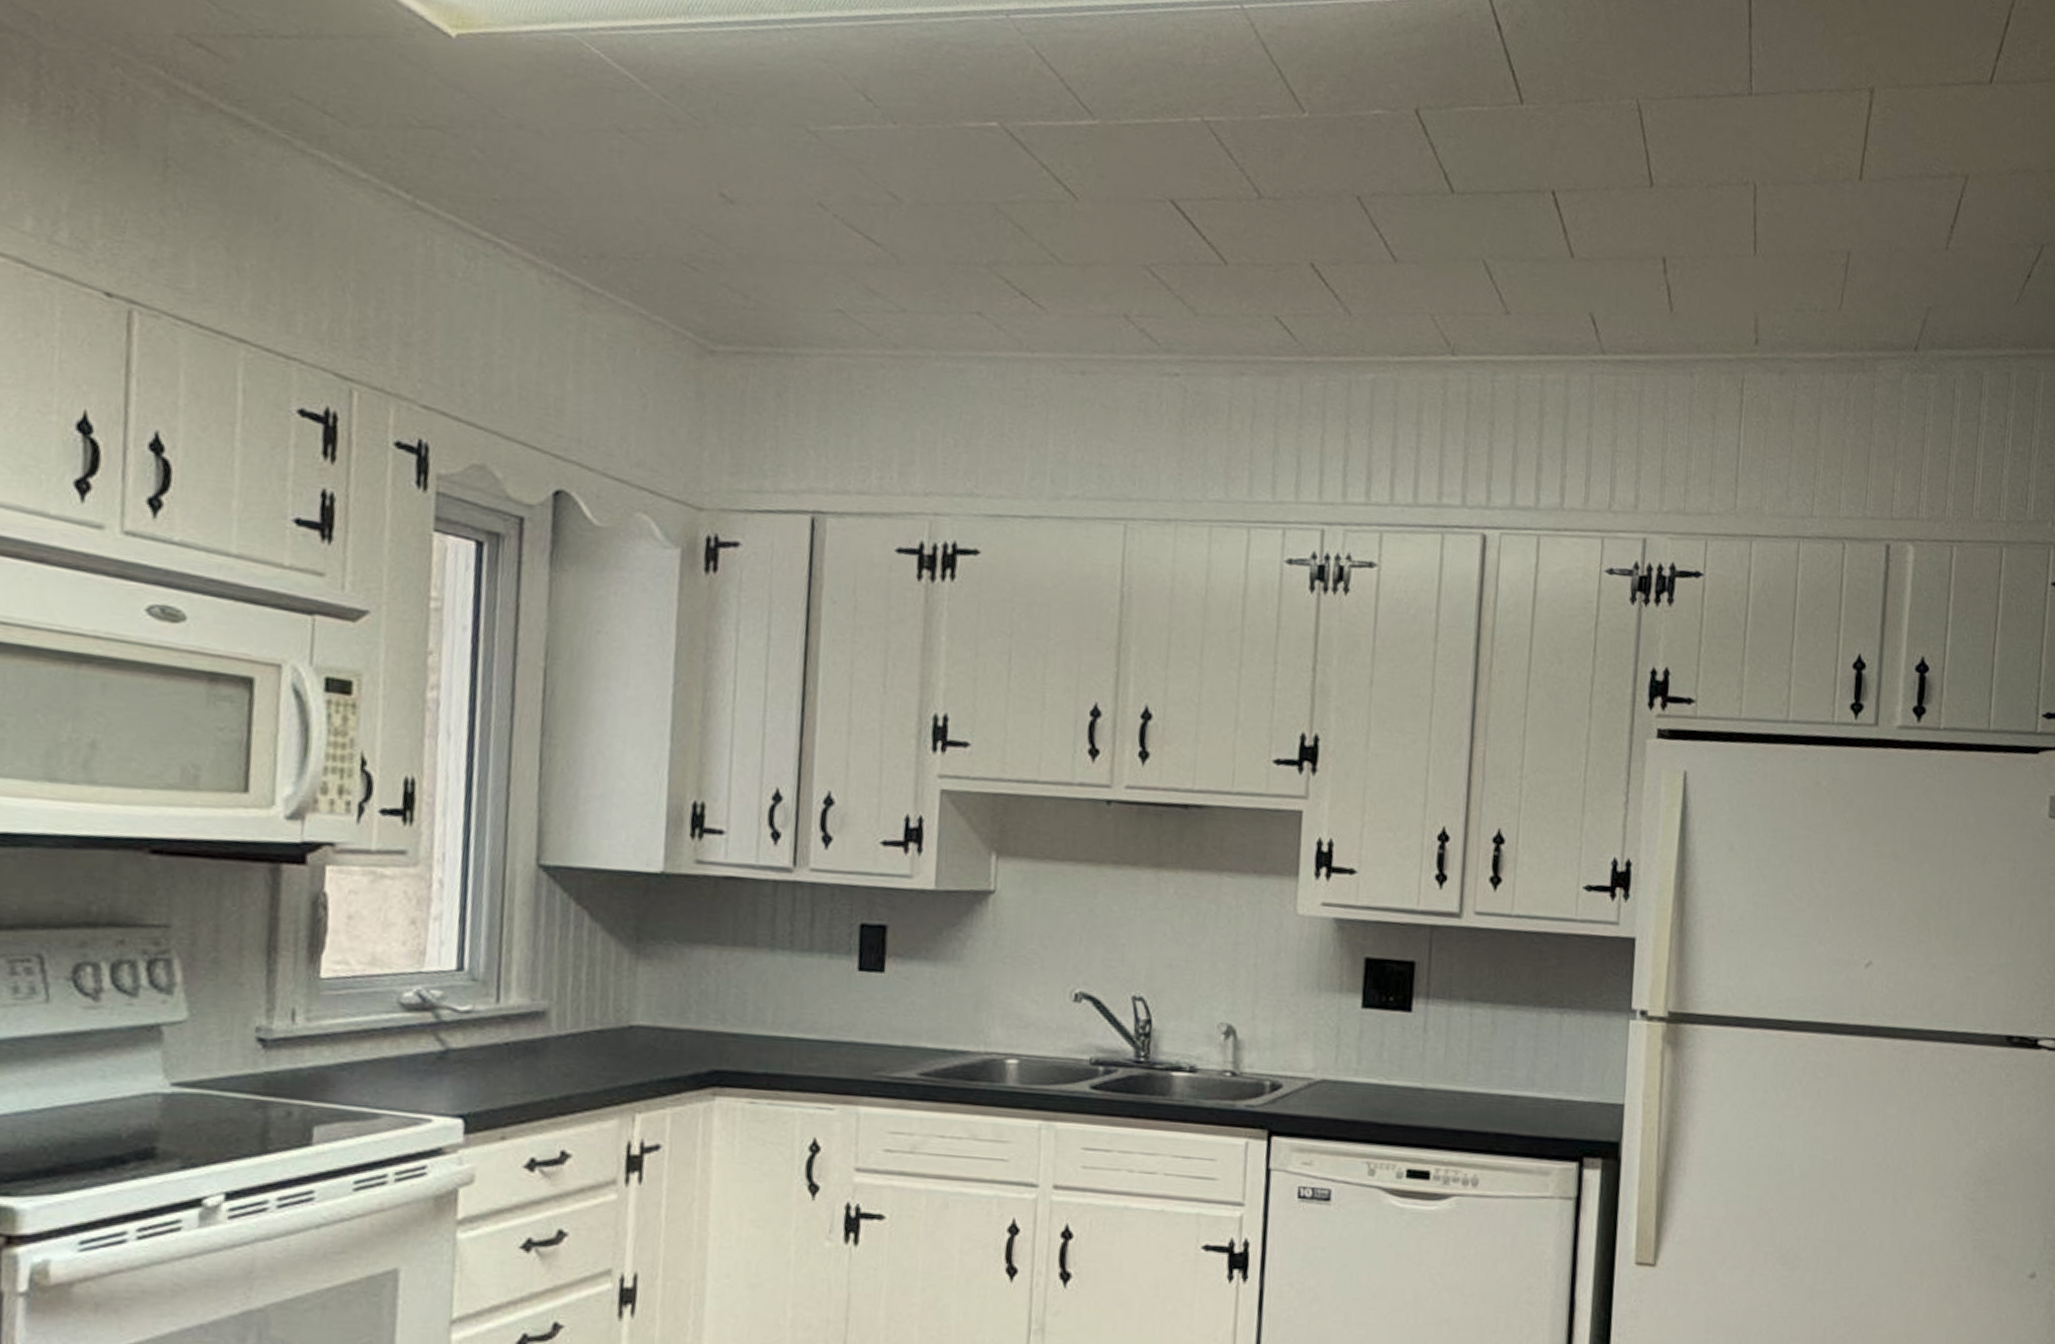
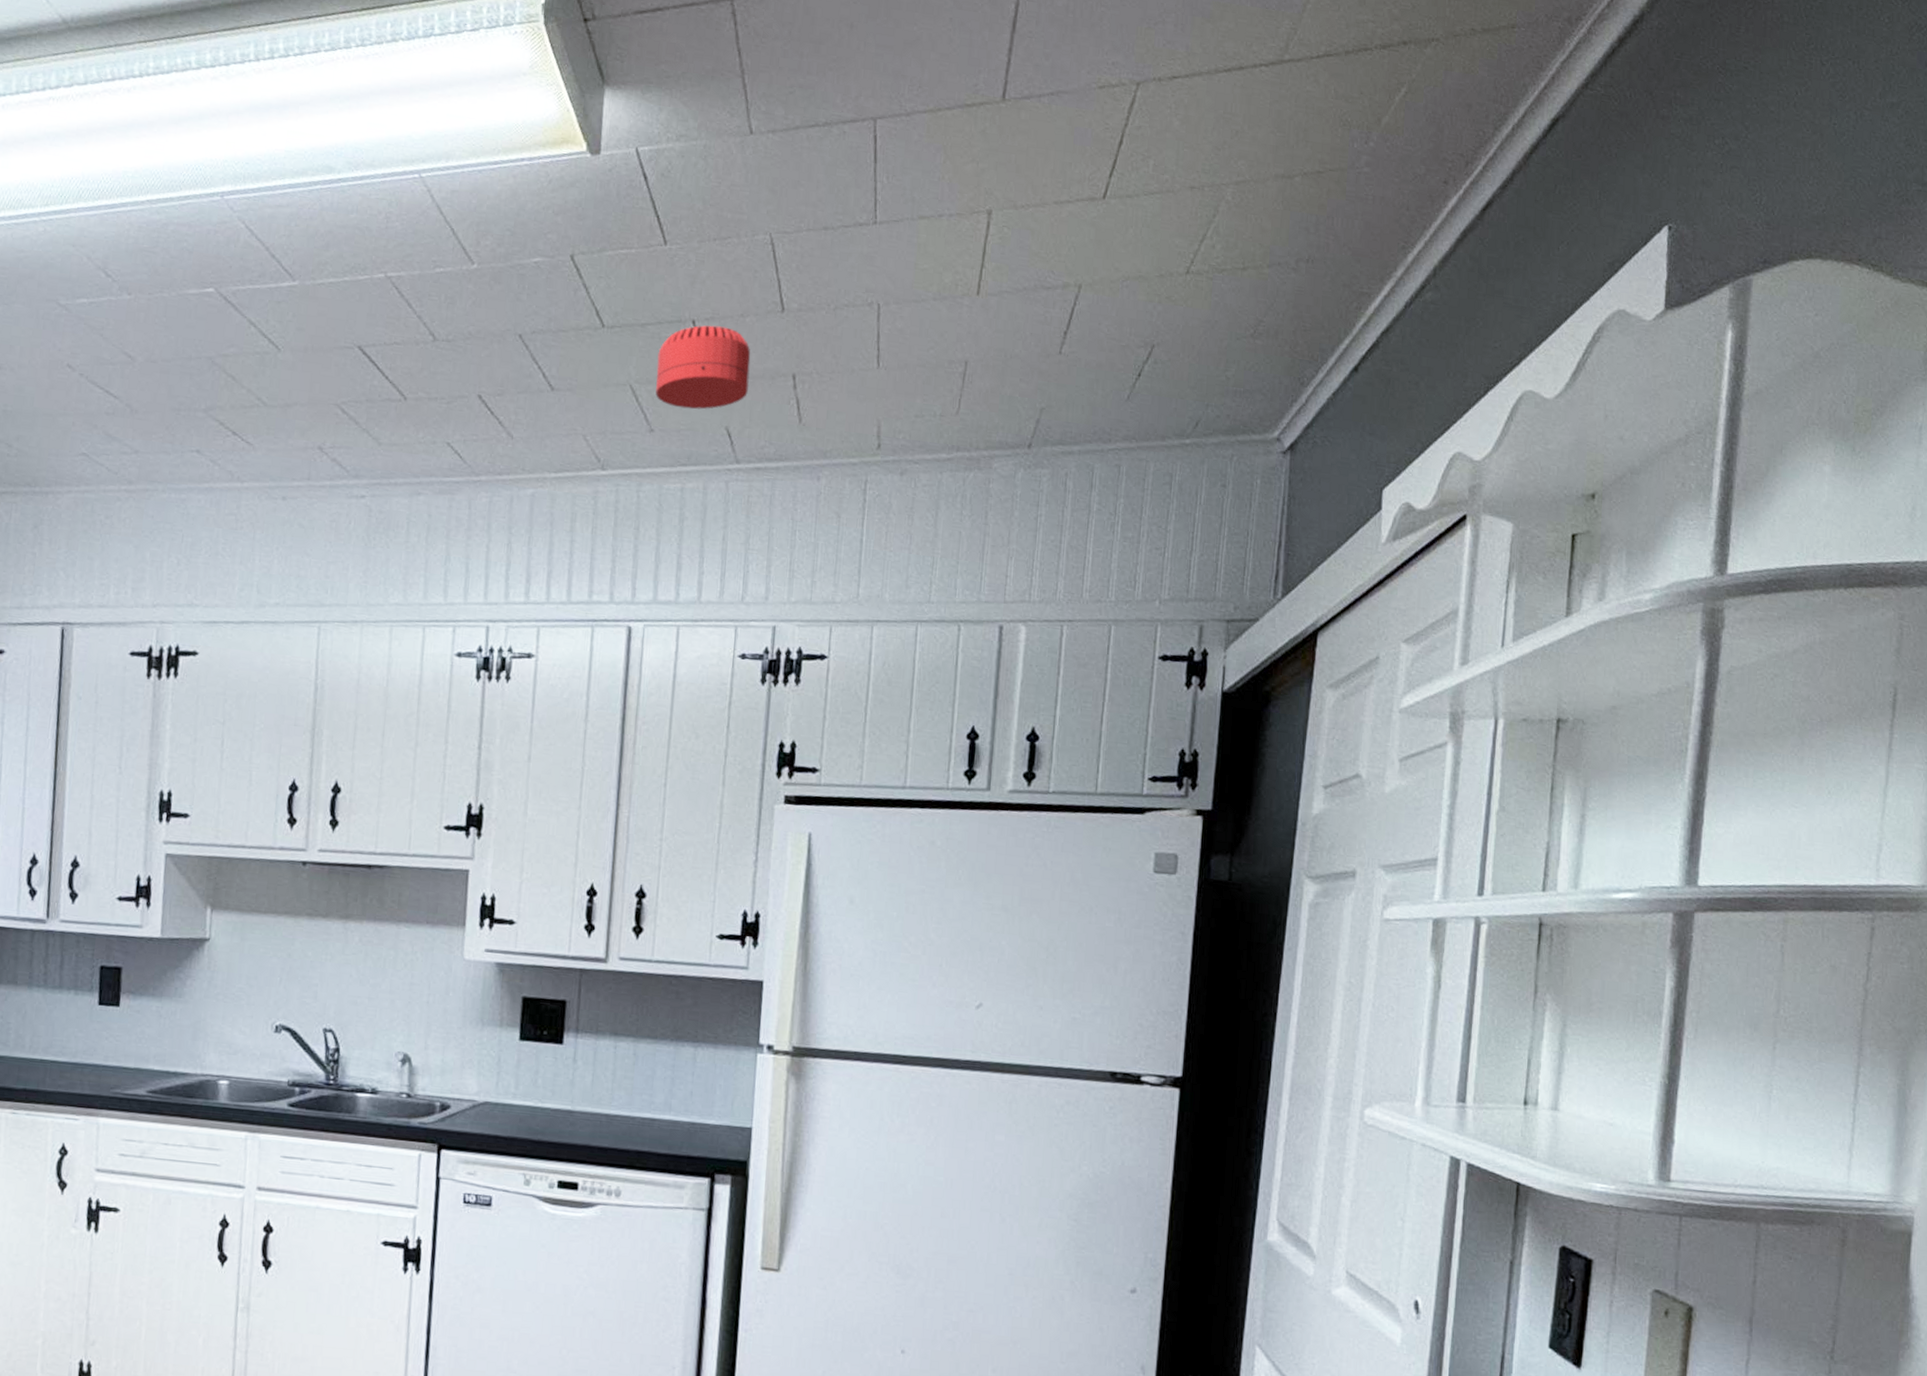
smoke detector: none [1512,197,1617,292] -> present [655,325,751,410]

